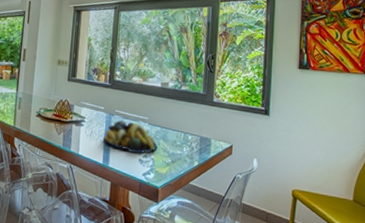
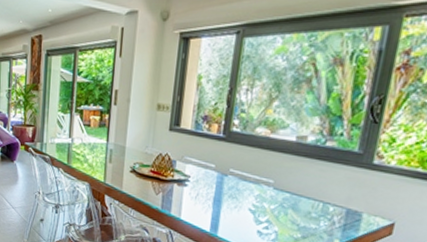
fruit bowl: present [103,120,158,154] -> none [211,181,285,225]

